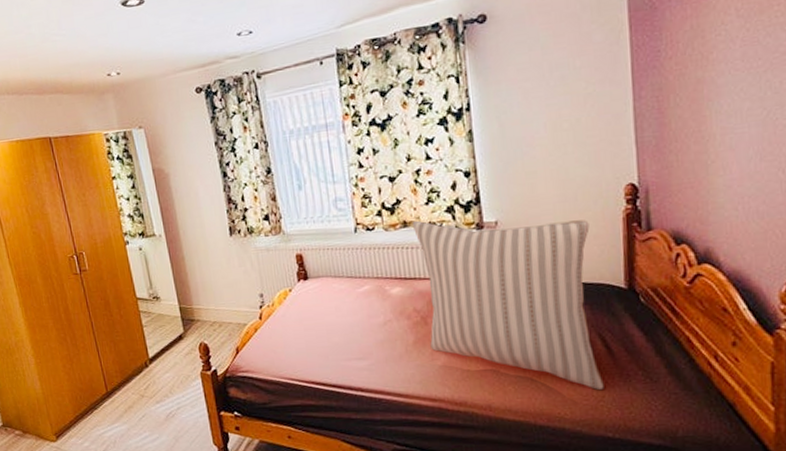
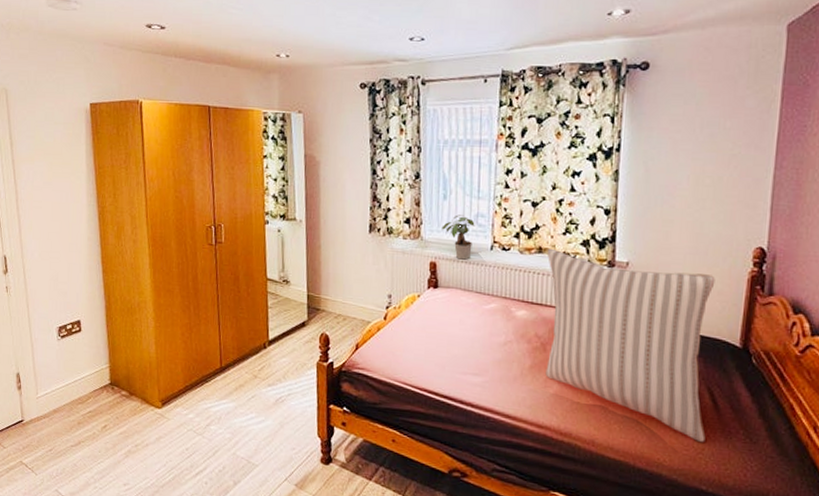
potted plant: none [301,202,337,247] -> present [441,214,475,260]

